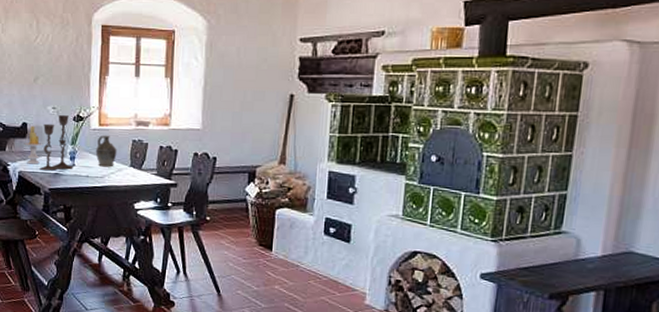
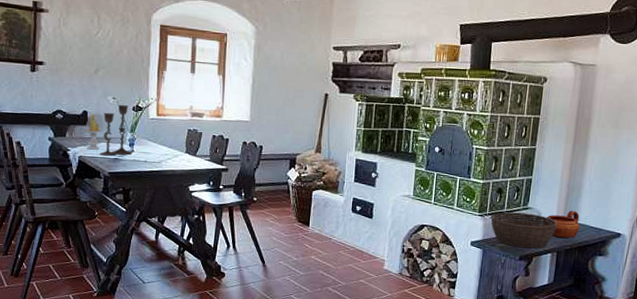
ceramic jug: present [95,135,117,168] -> none [153,124,174,154]
basket: none [507,237,605,285] -> present [490,212,558,249]
ceramic pot: none [585,236,640,273] -> present [544,211,580,239]

